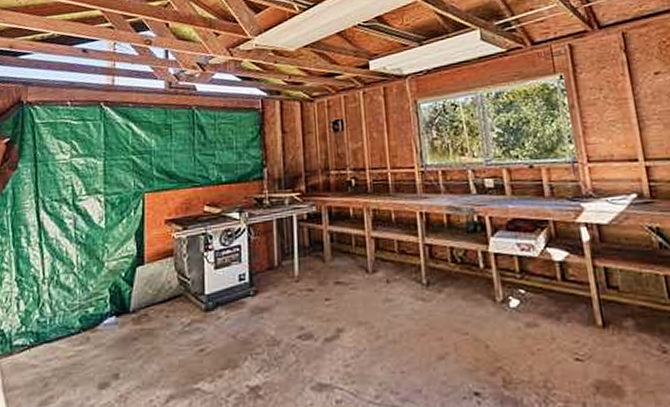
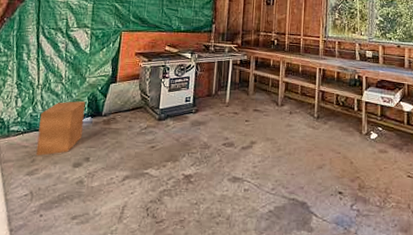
cardboard box: none [49,294,107,377] -> present [36,100,86,156]

